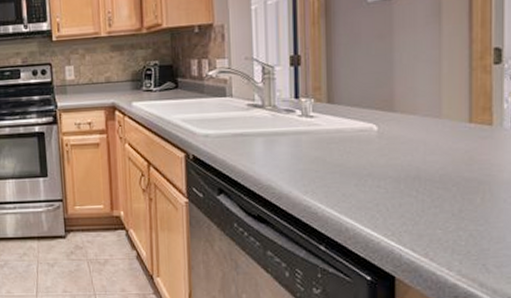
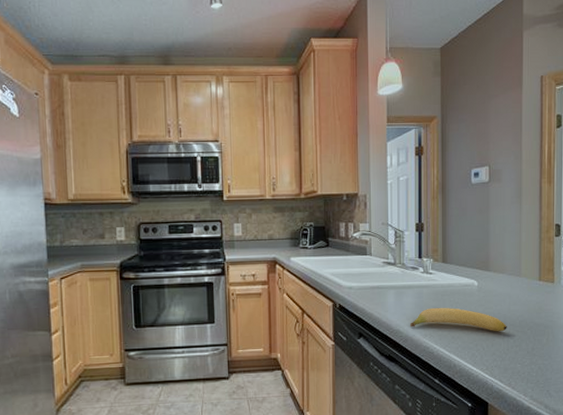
banana: none [284,158,422,189] -> present [409,307,507,332]

